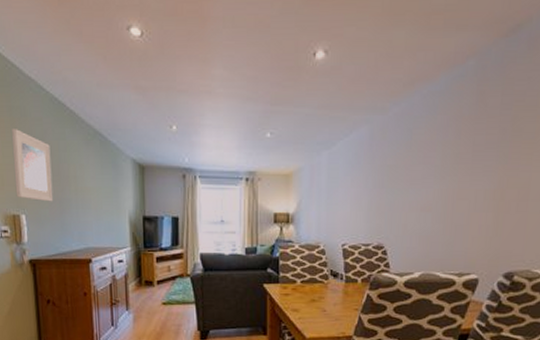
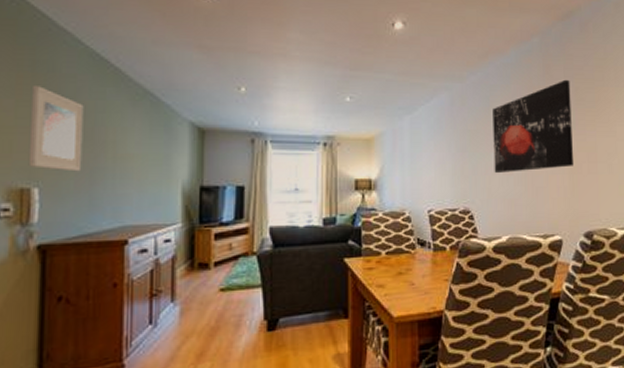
wall art: none [411,107,508,209] -> present [492,79,573,173]

